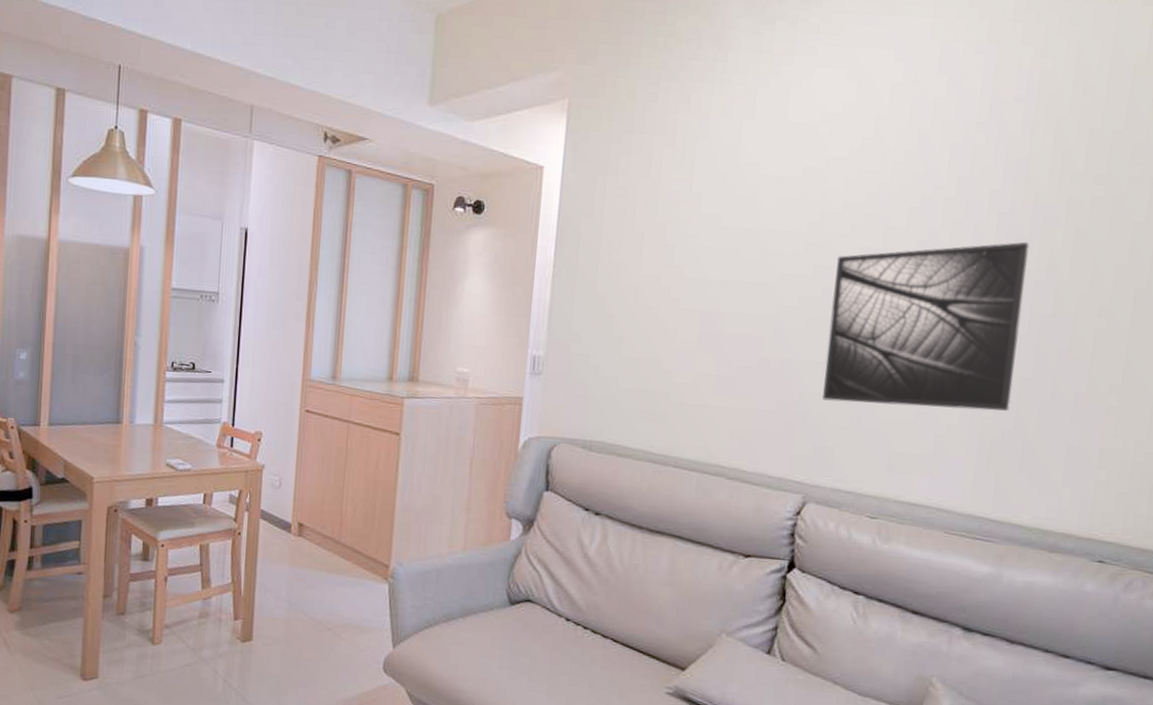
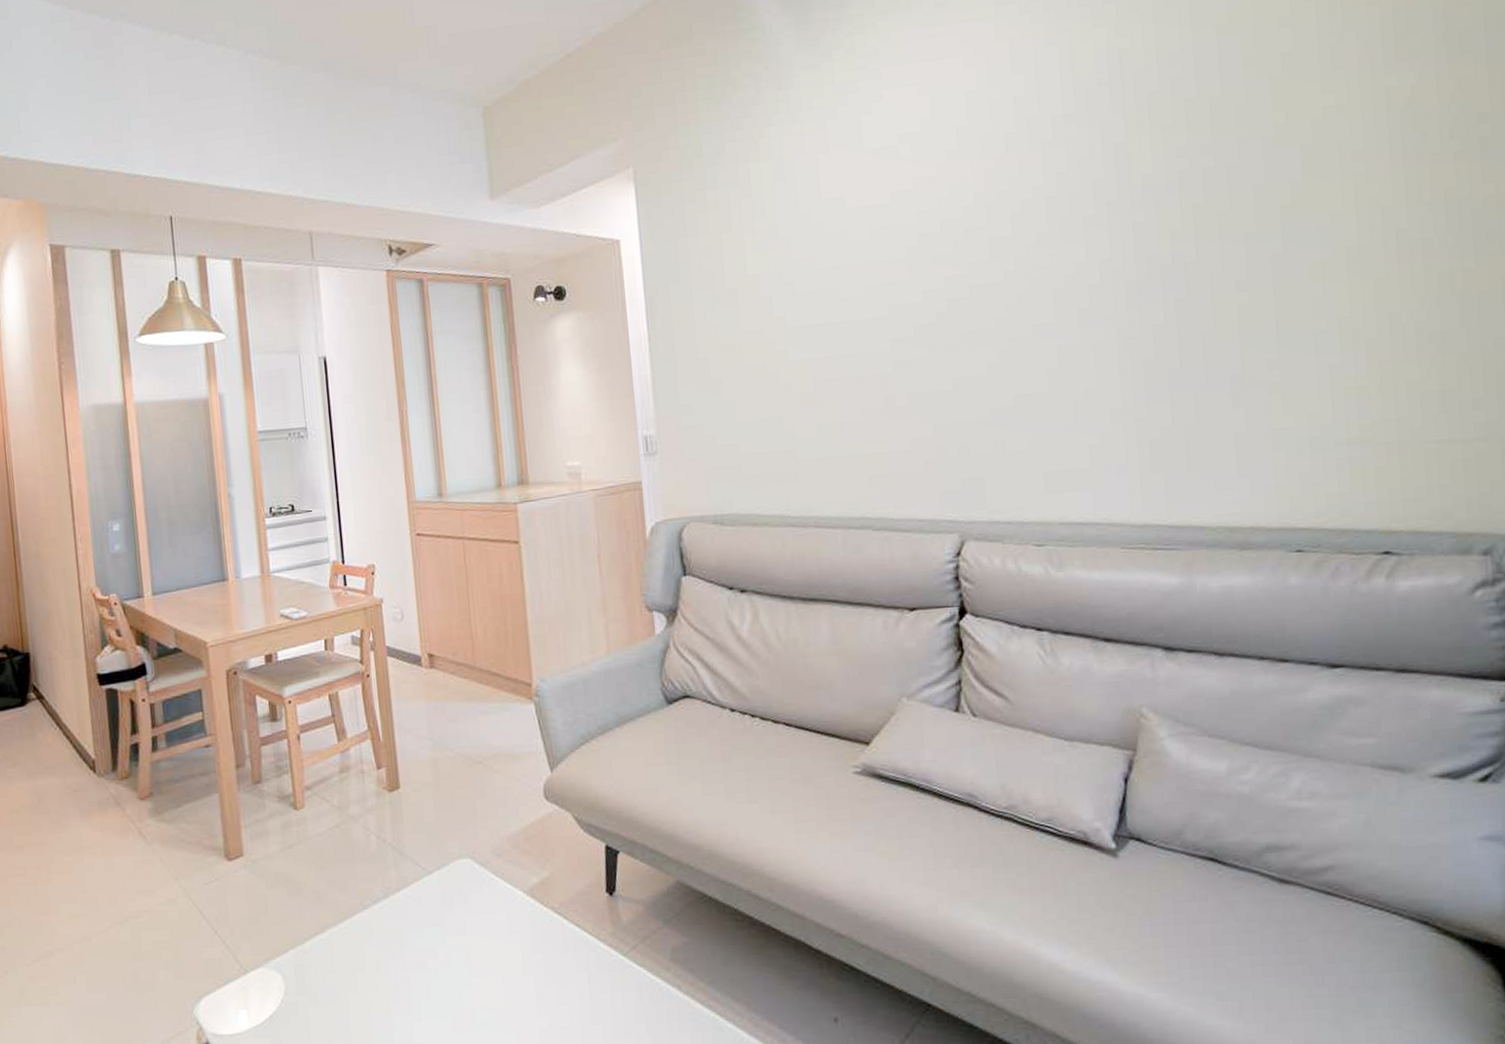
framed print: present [822,241,1030,411] -> none [946,227,1163,430]

